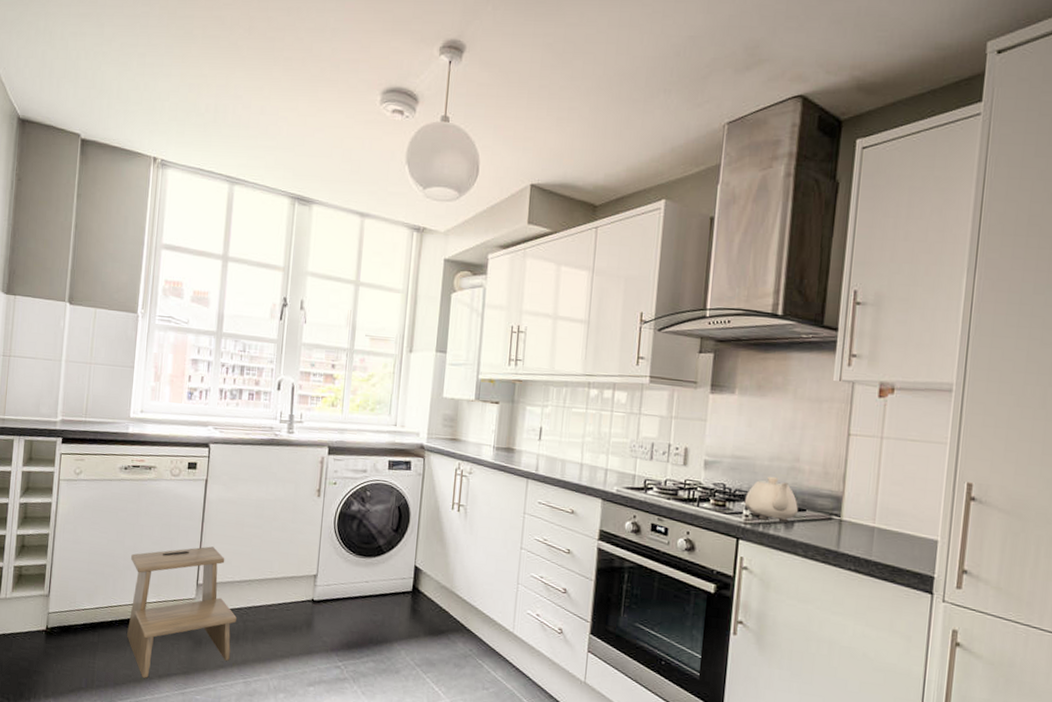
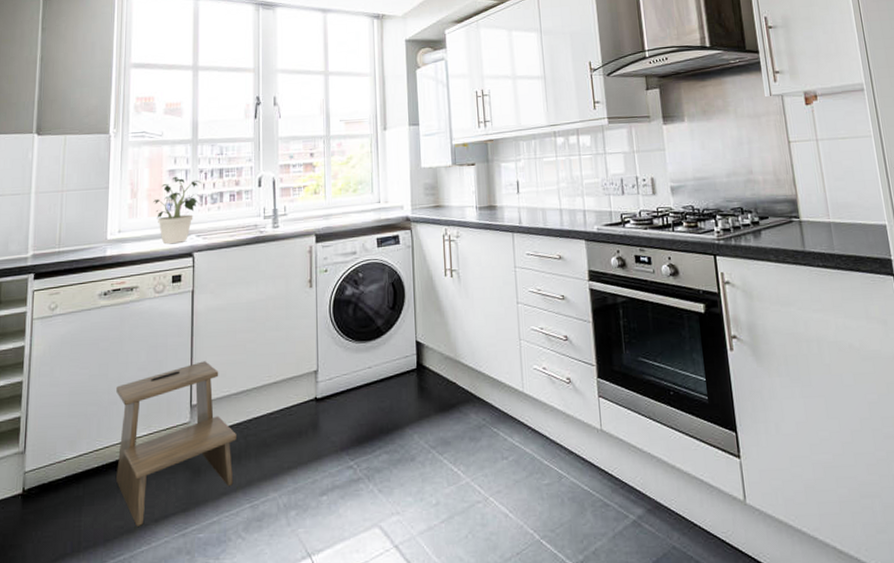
potted plant: none [175,366,223,433] -> present [153,176,202,245]
teapot: present [744,476,799,523] -> none [713,191,763,234]

